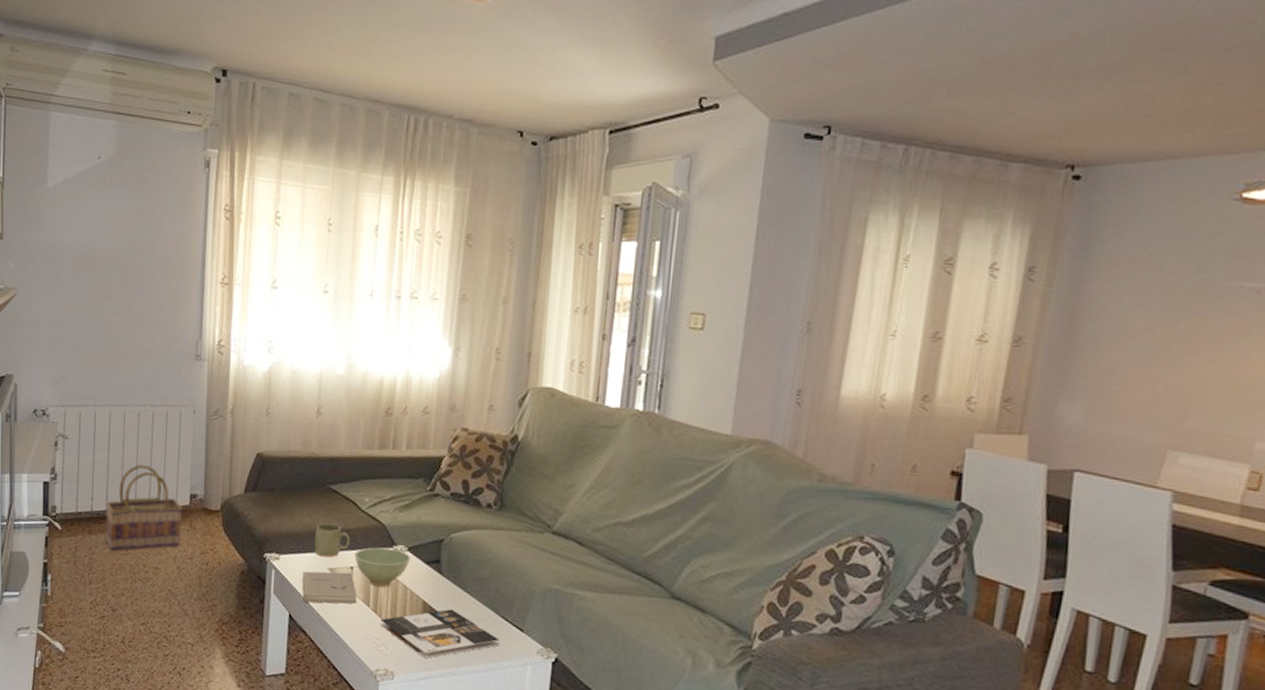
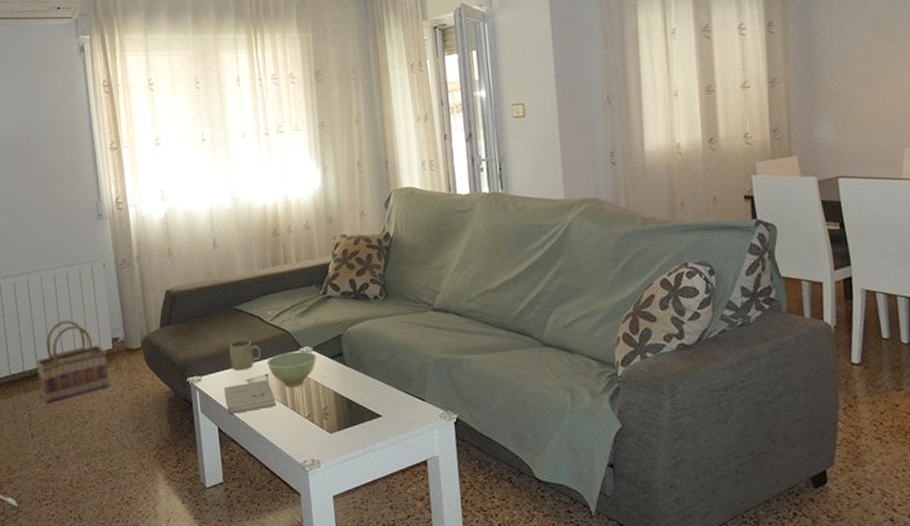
magazine: present [365,609,501,658] -> none [288,394,408,447]

